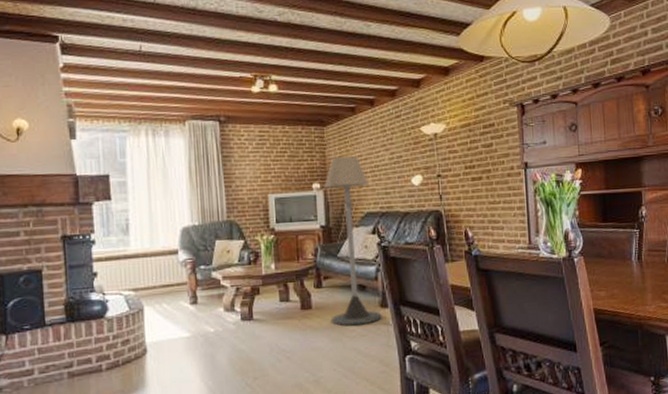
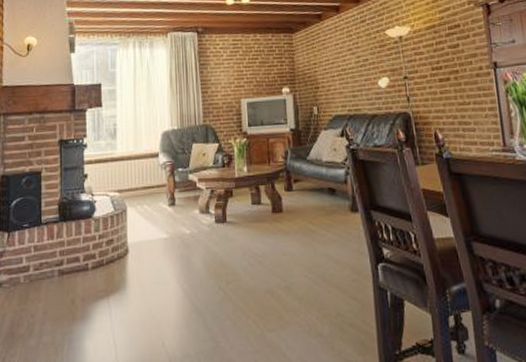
floor lamp: present [324,156,382,326] -> none [293,61,353,231]

